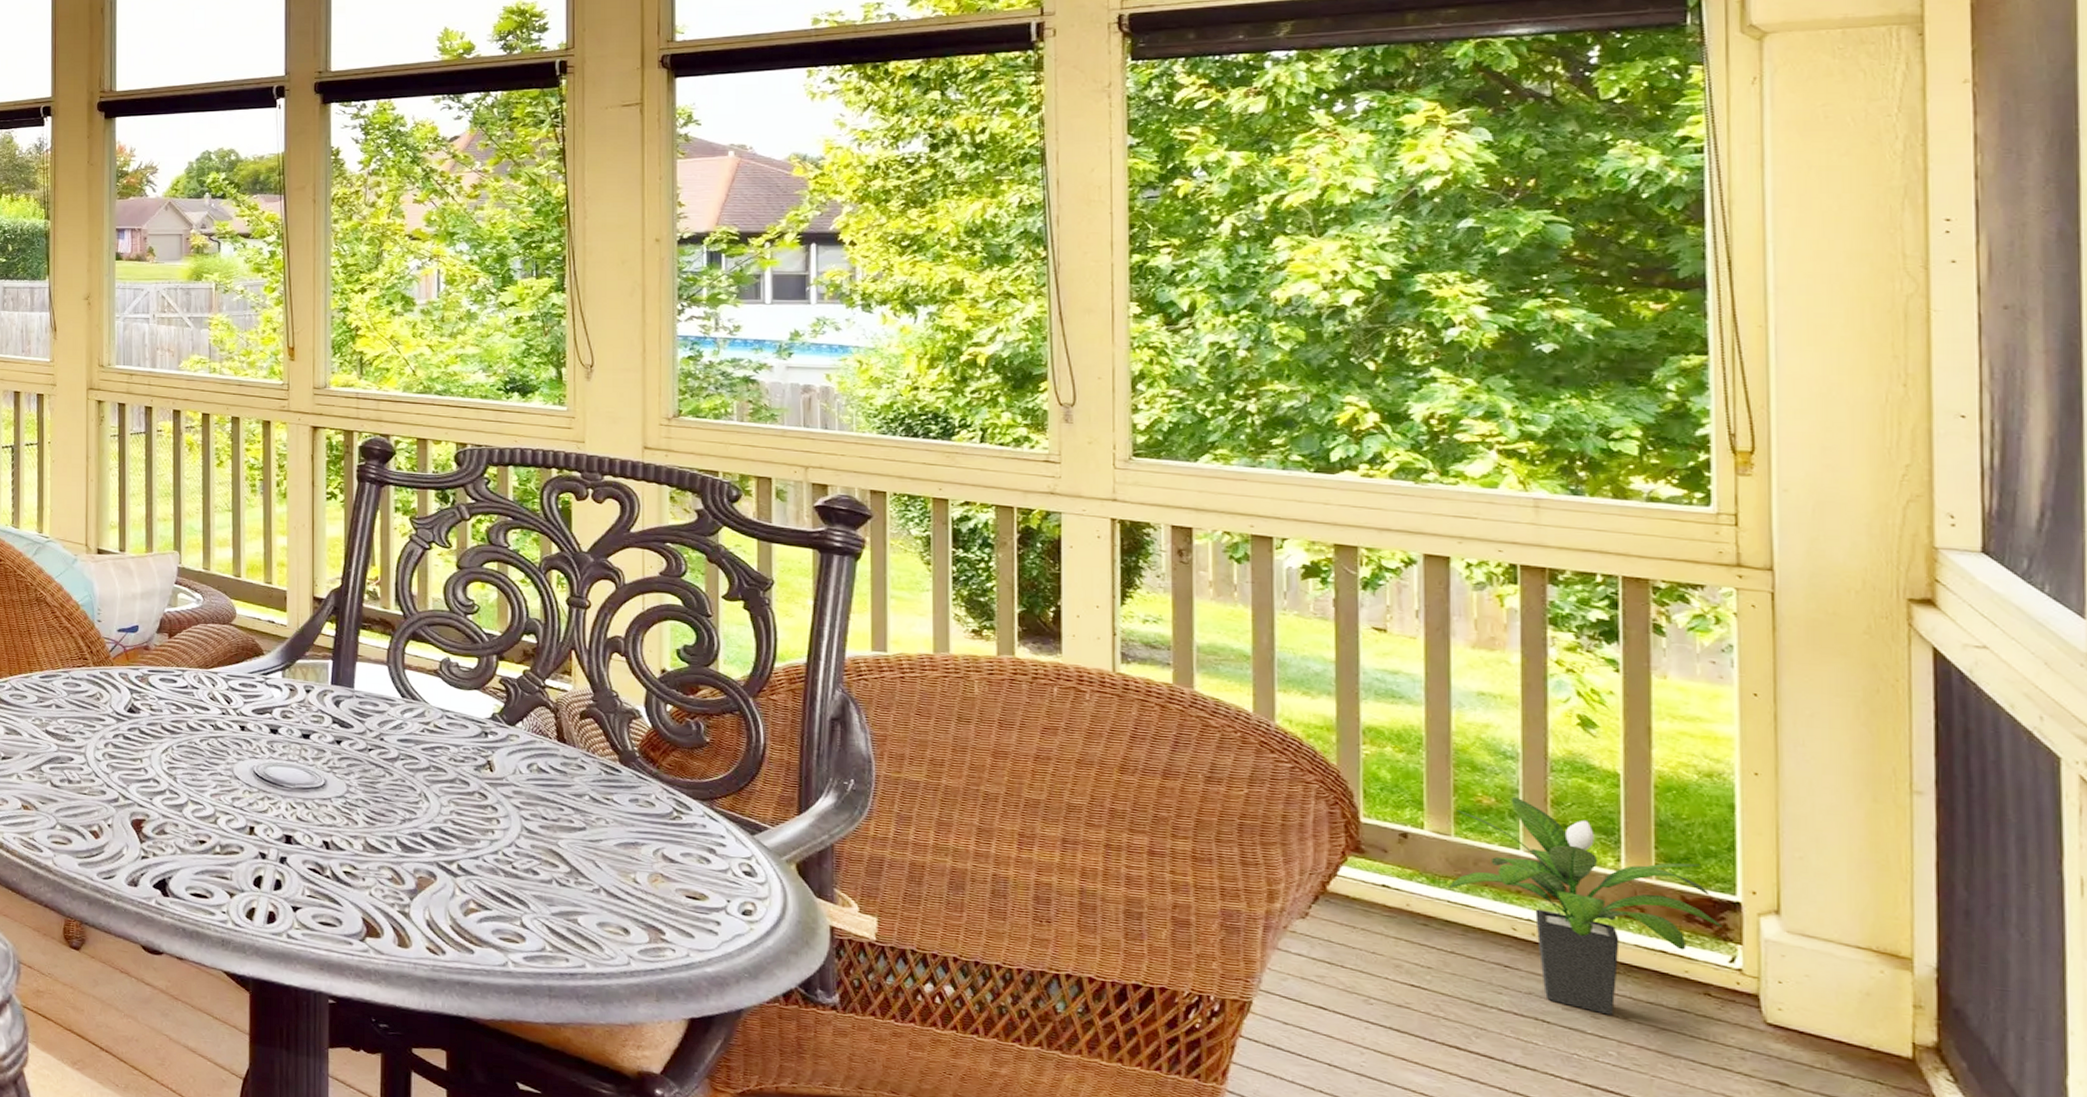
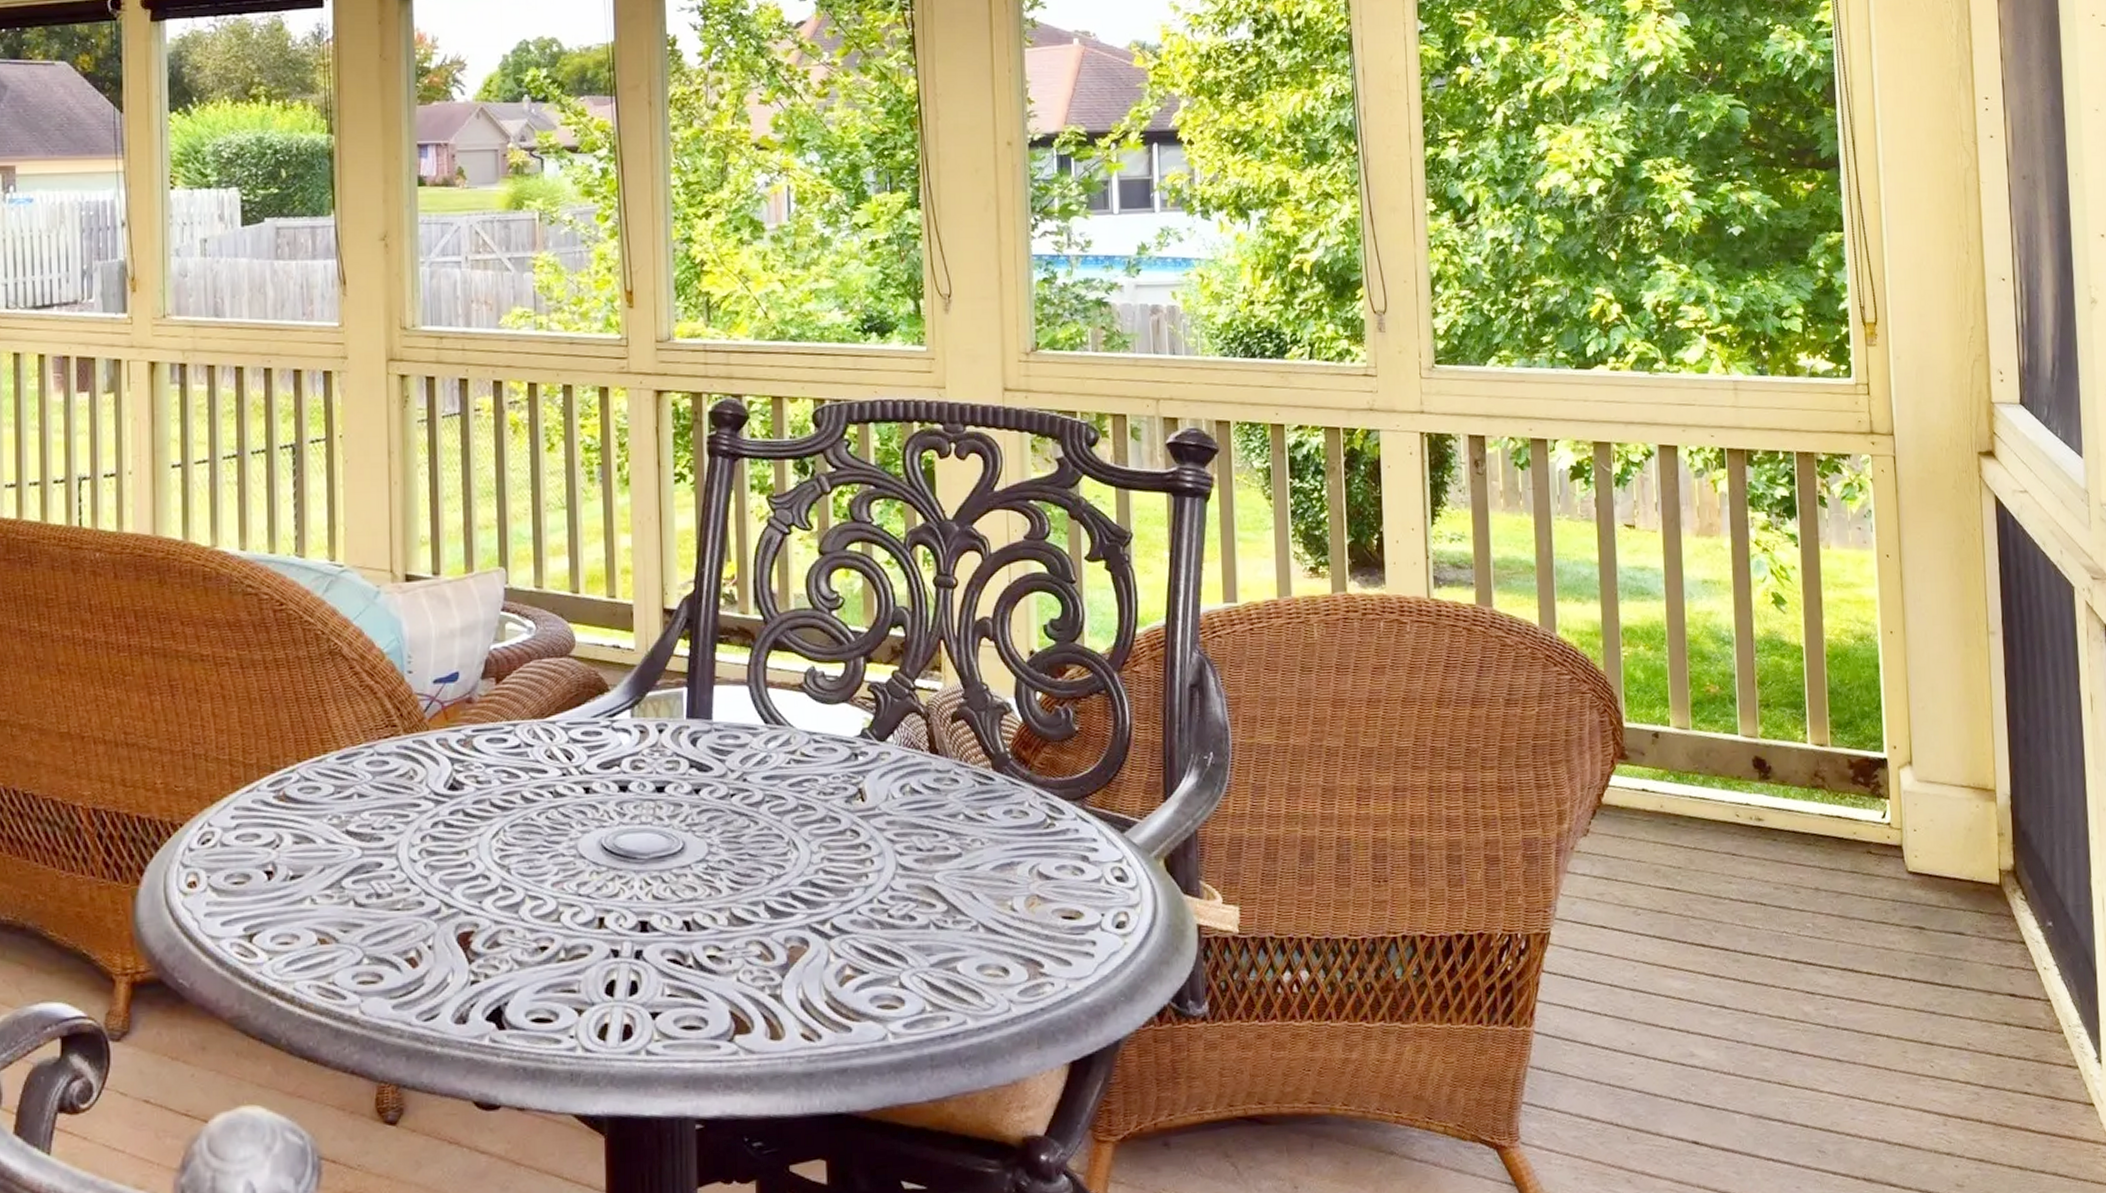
potted plant: present [1449,796,1723,1016] -> none [1690,682,1877,888]

